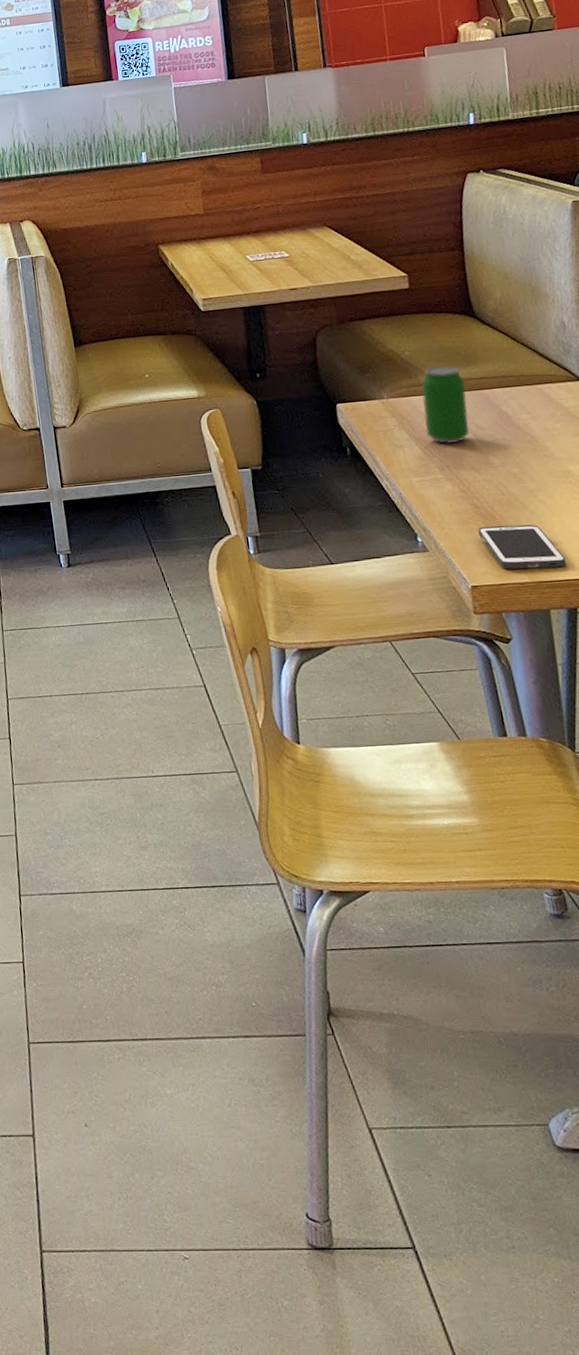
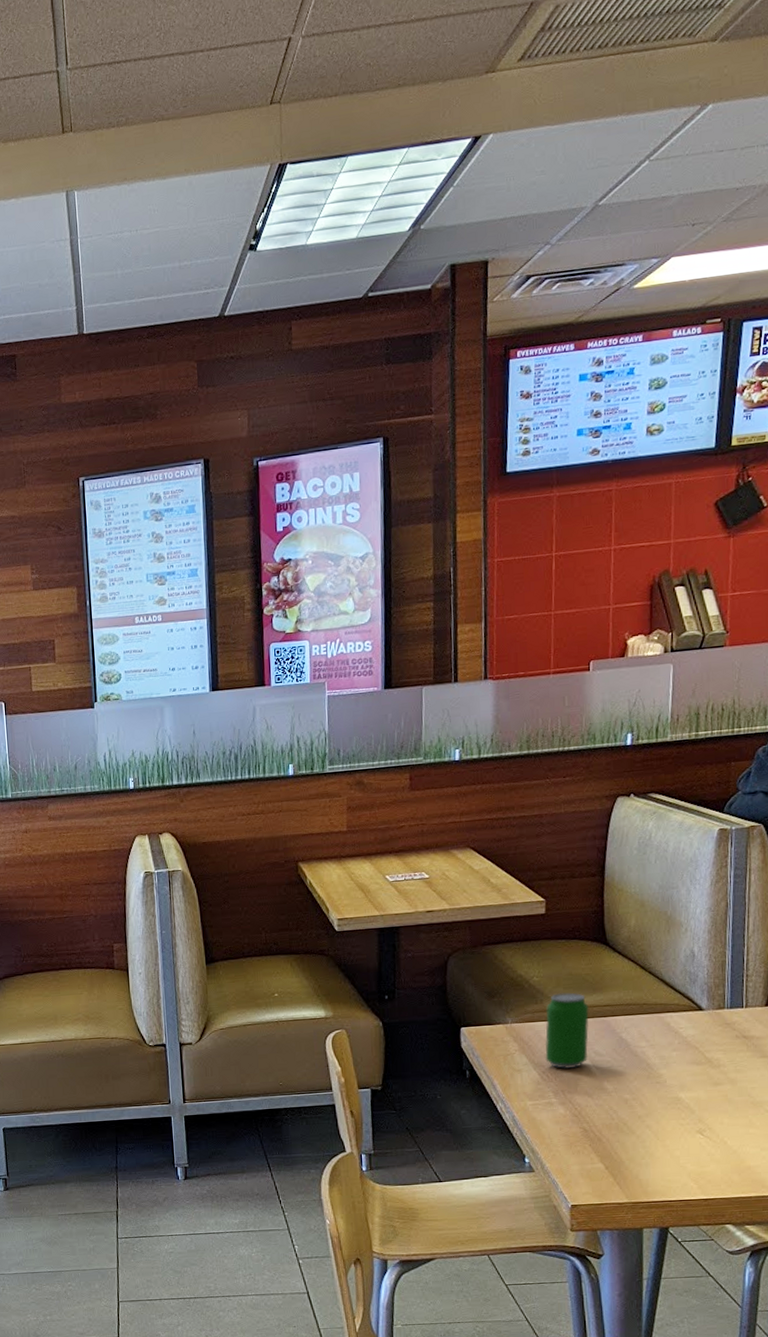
cell phone: present [478,524,567,570] -> none [584,1148,665,1191]

